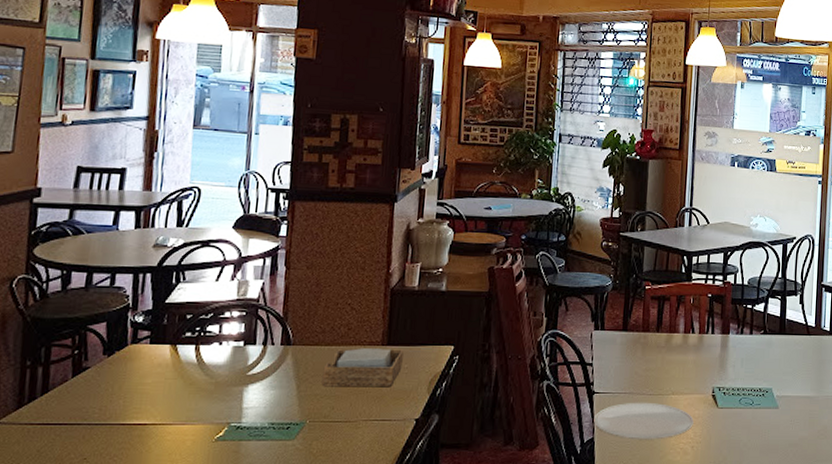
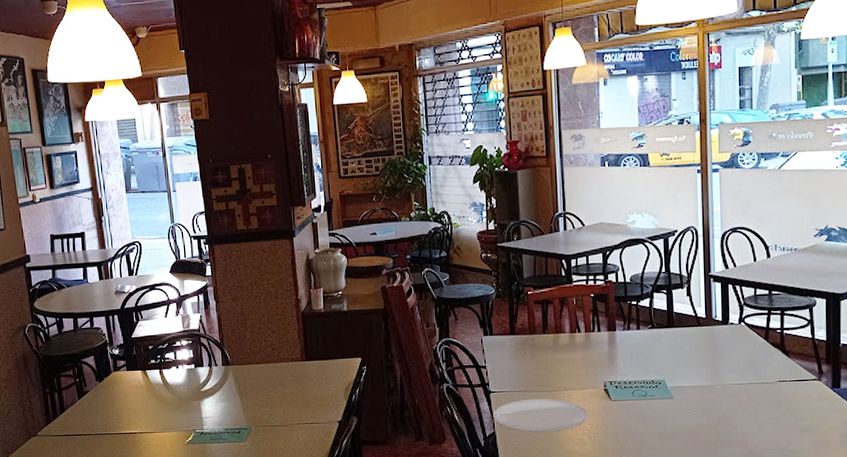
napkin holder: present [321,348,404,388] -> none [258,363,321,398]

